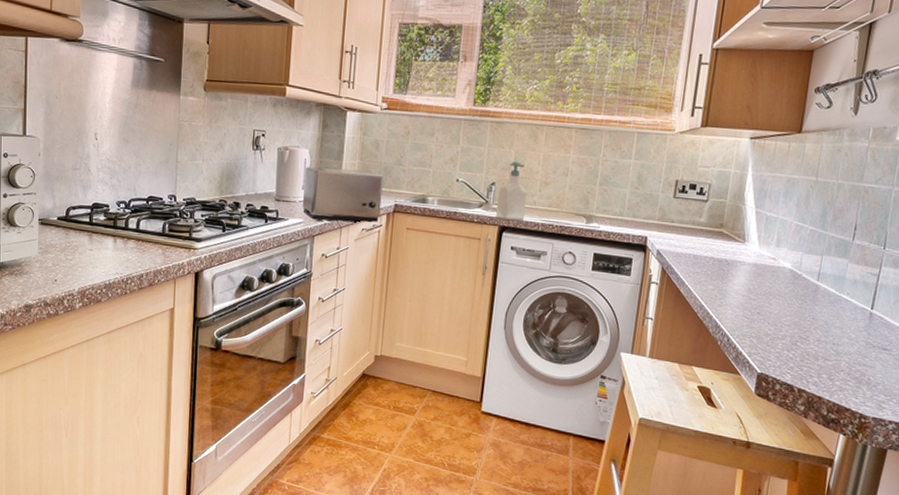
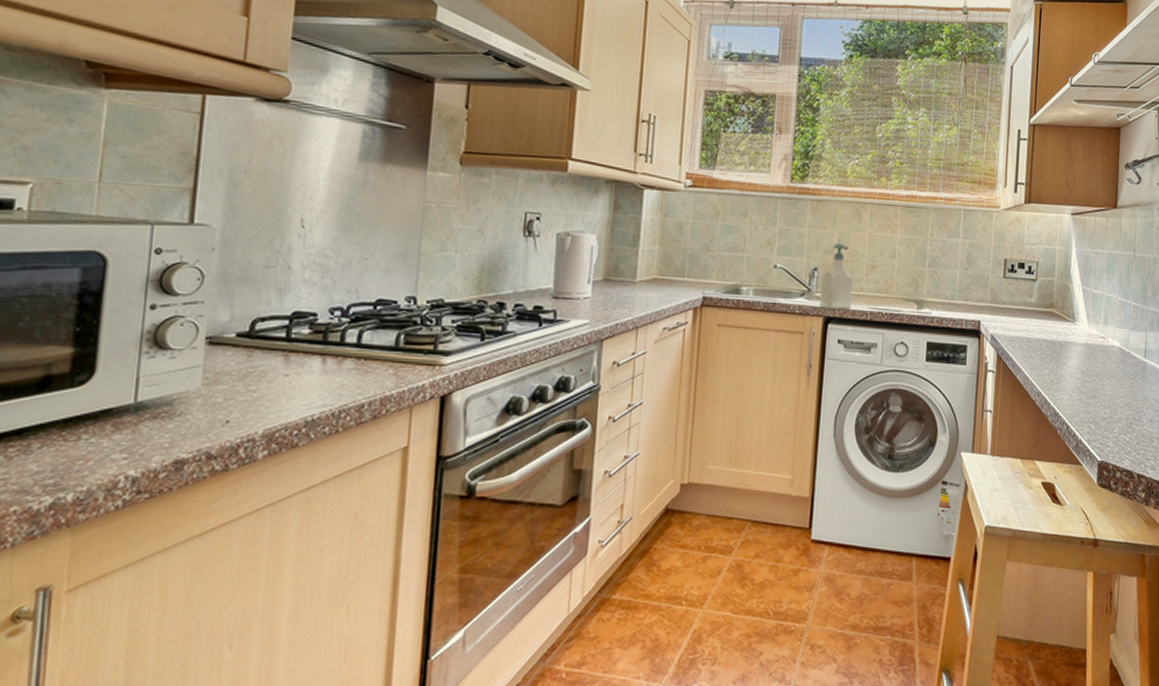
toaster: present [303,167,384,223] -> none [588,255,689,321]

